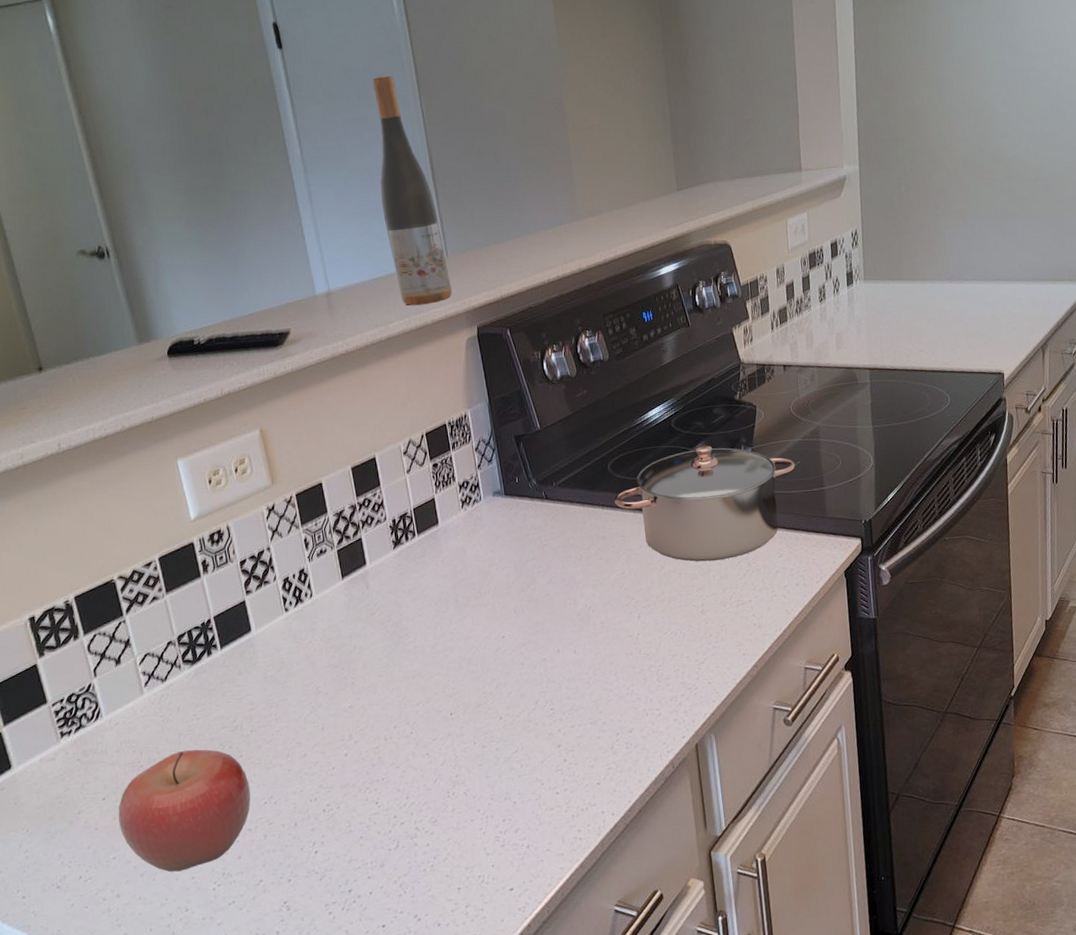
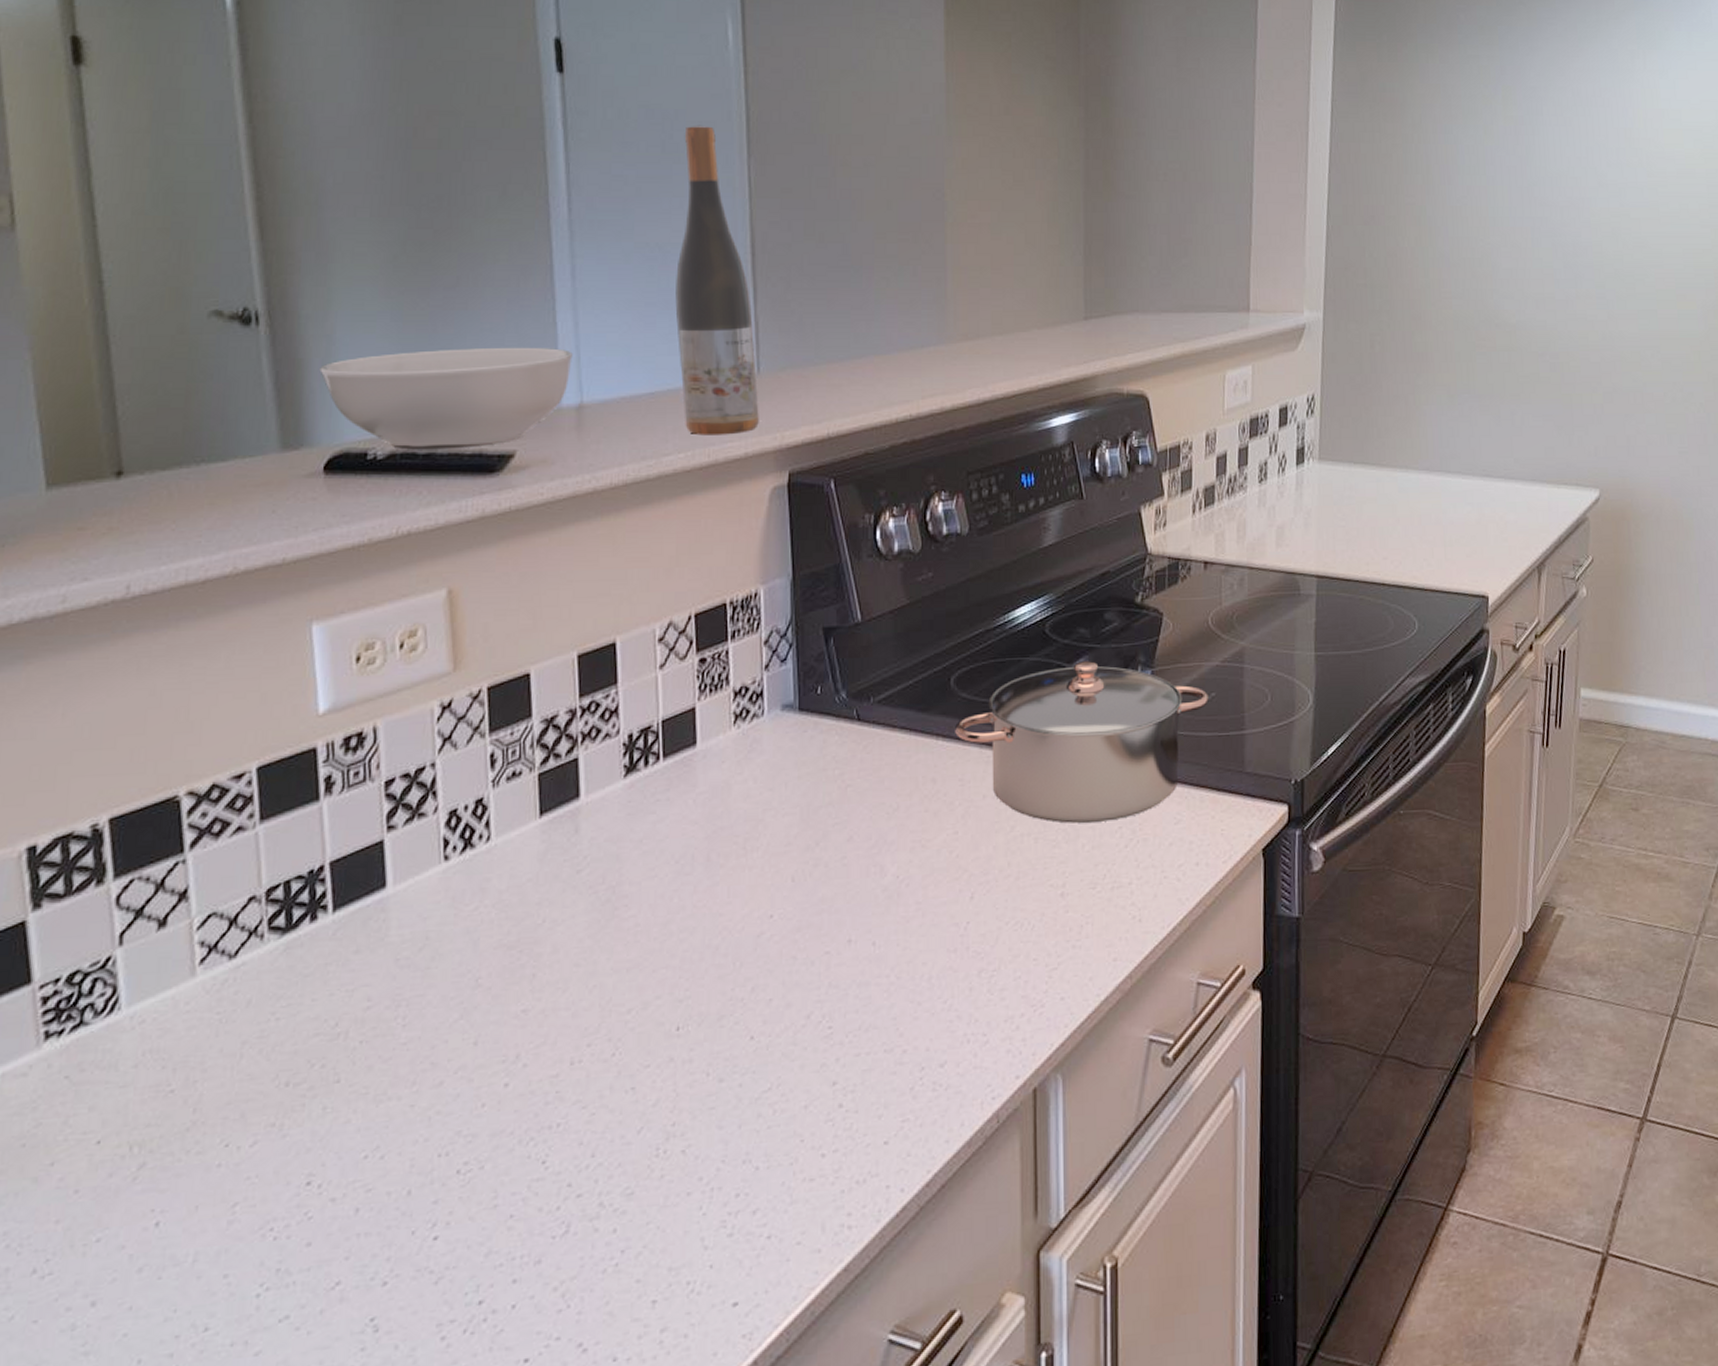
fruit: present [118,749,251,872] -> none [116,1067,345,1266]
bowl: none [154,253,319,336] -> present [319,347,573,450]

